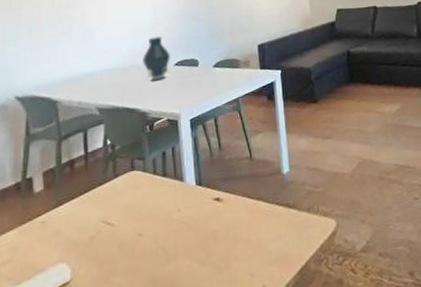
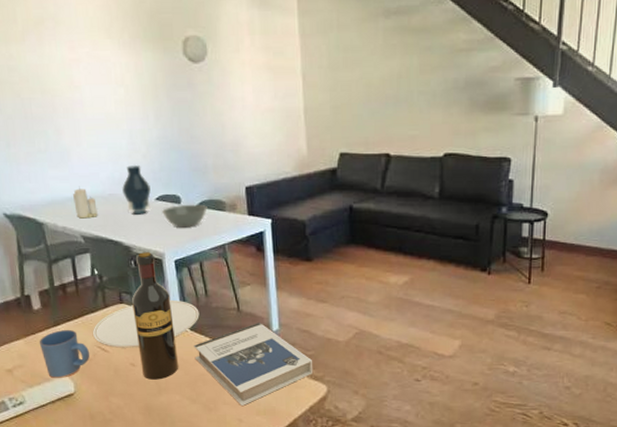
mug: none [35,207,94,268] -> present [39,329,90,379]
candle: none [92,62,116,92] -> present [73,187,98,219]
plate: none [99,158,213,220] -> present [93,299,200,348]
wine bottle: none [143,115,190,249] -> present [131,252,179,380]
bowl: none [179,65,223,88] -> present [161,204,208,228]
hardback book: none [206,167,323,259] -> present [194,323,314,407]

